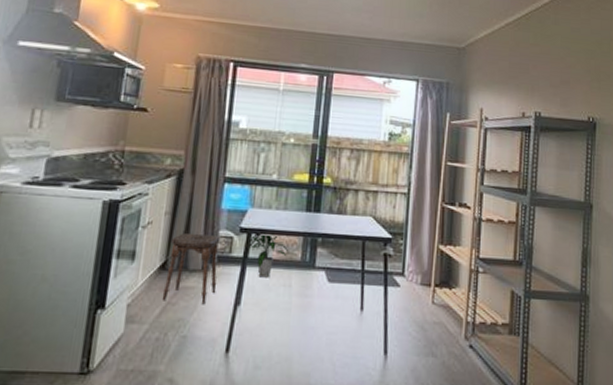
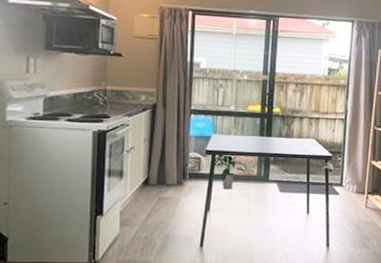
stool: present [162,232,221,305] -> none [147,155,191,211]

